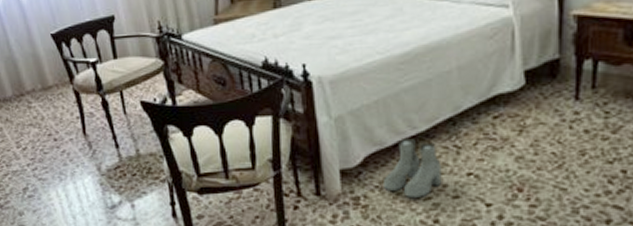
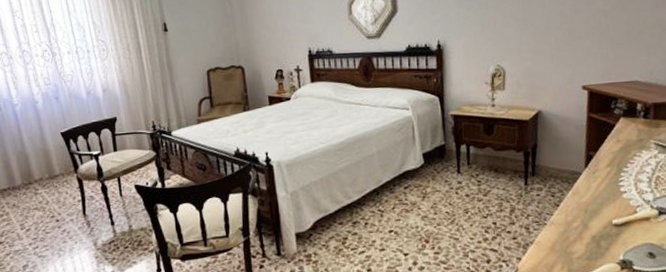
boots: present [384,139,442,199] -> none [329,206,372,253]

